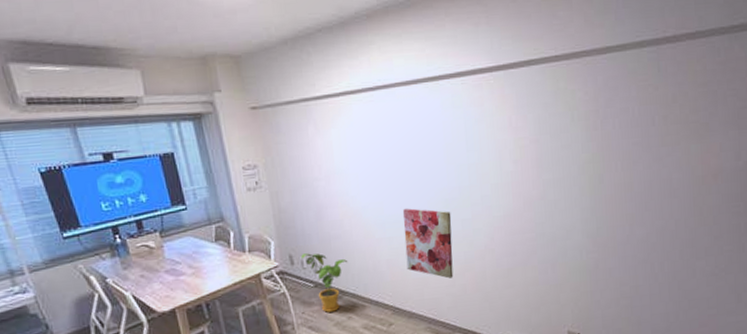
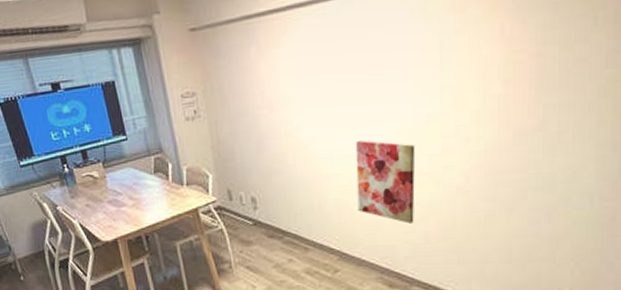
house plant: present [301,253,347,312] -> none [240,188,289,253]

